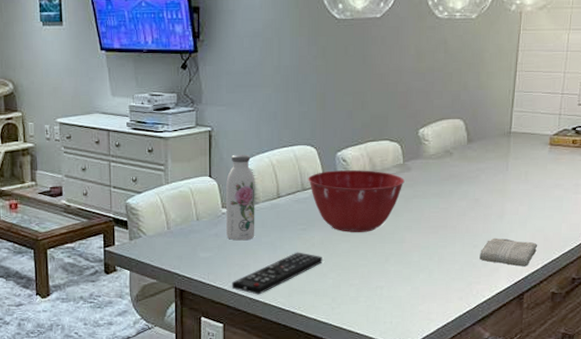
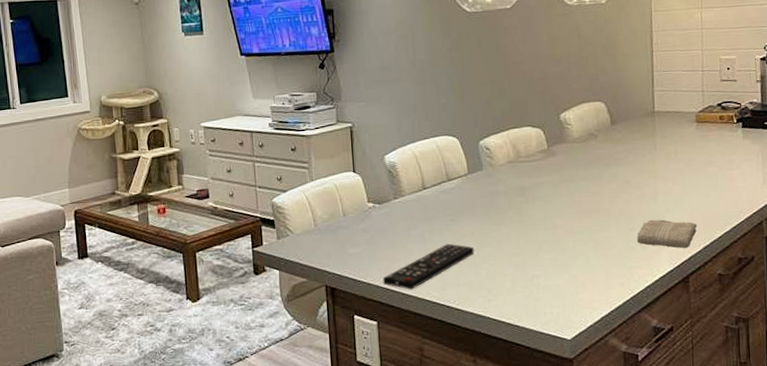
water bottle: present [226,154,255,241] -> none [370,147,403,235]
mixing bowl: present [308,170,405,232] -> none [452,157,551,221]

